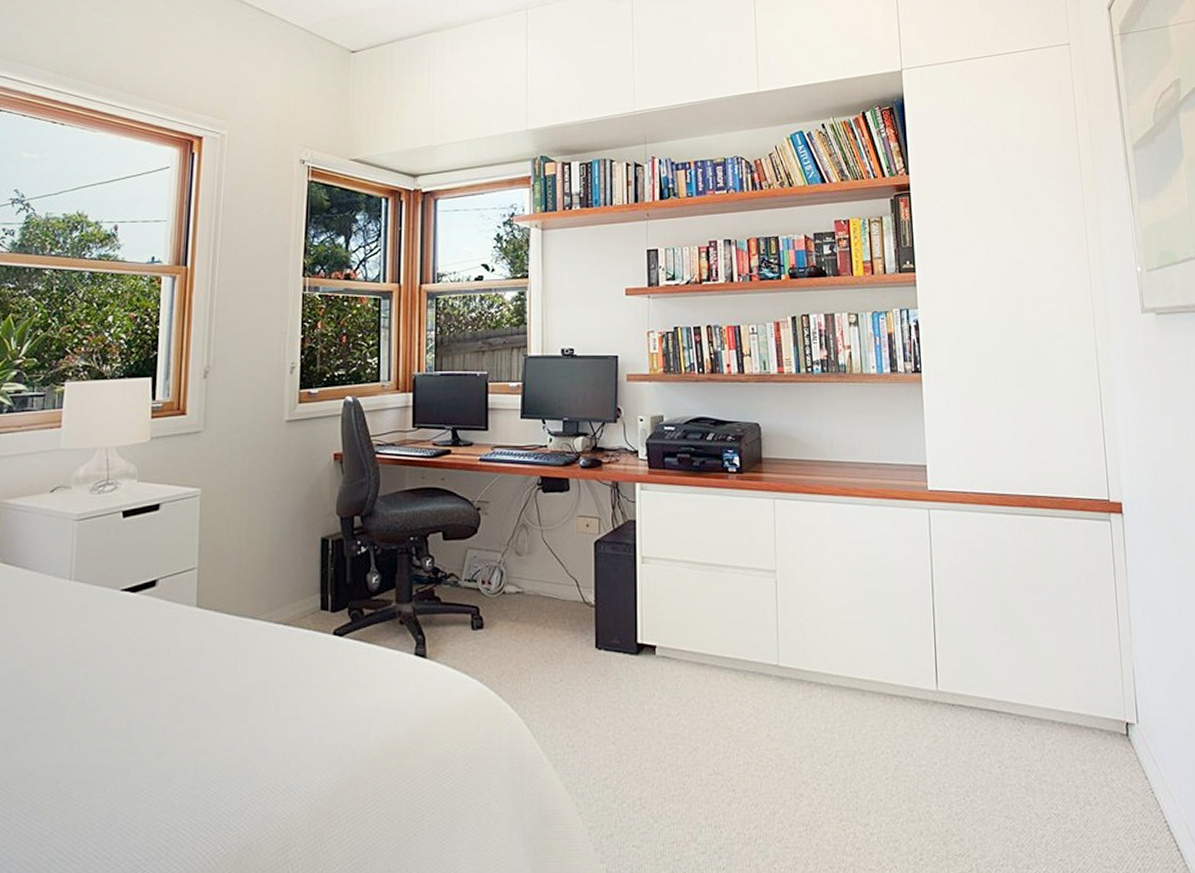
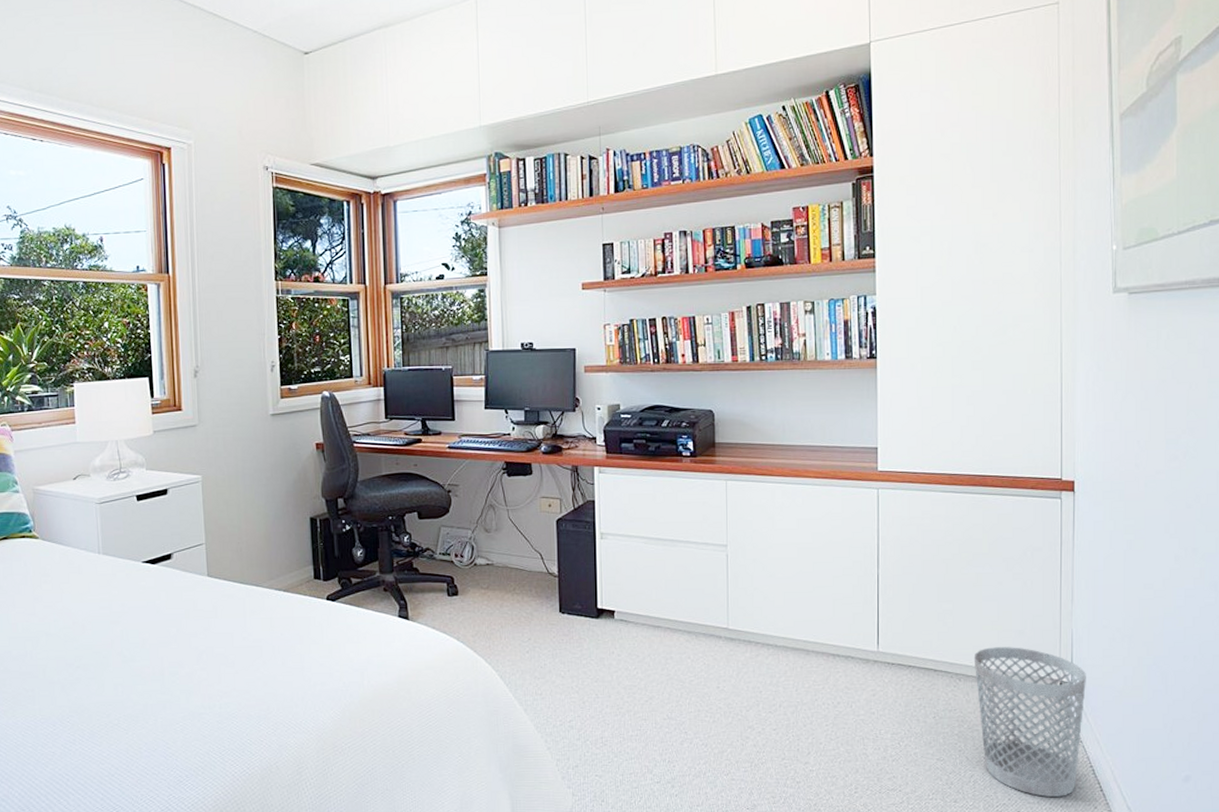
wastebasket: none [1036,684,1153,859] -> present [973,647,1086,797]

